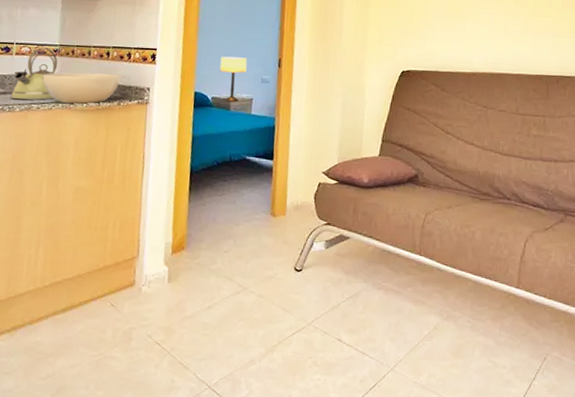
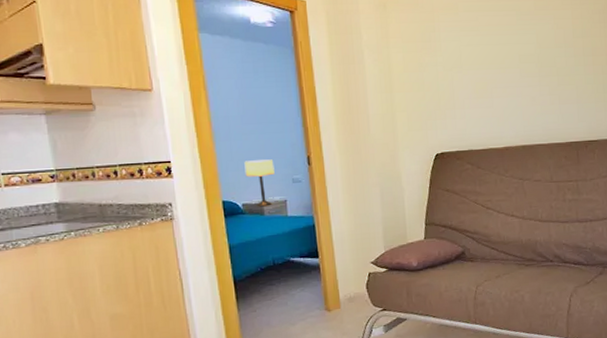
kettle: present [10,47,58,101] -> none [9,174,64,235]
bowl: present [41,72,125,105] -> none [42,193,141,232]

